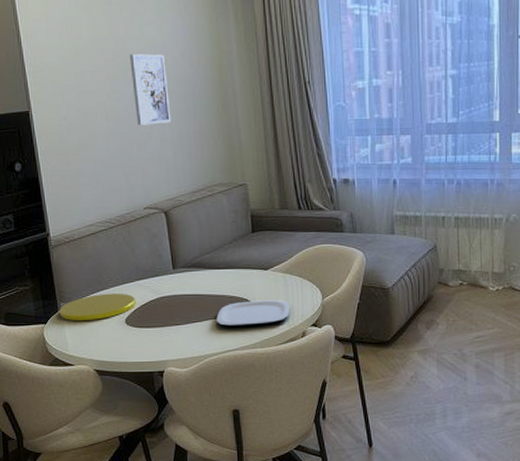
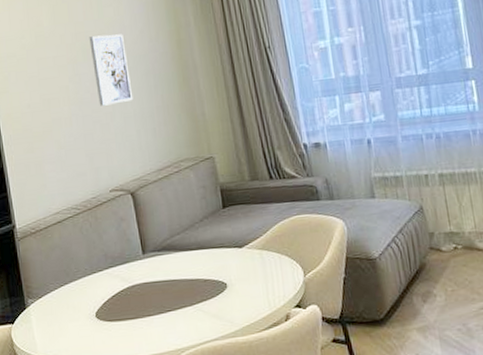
plate: present [59,293,136,322] -> none [27,284,106,319]
plate: present [216,300,290,327] -> none [191,280,270,314]

